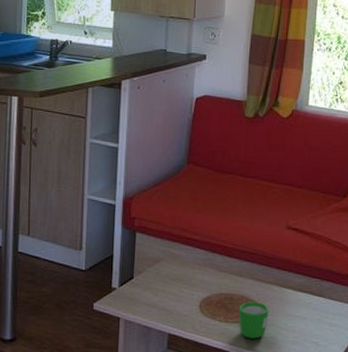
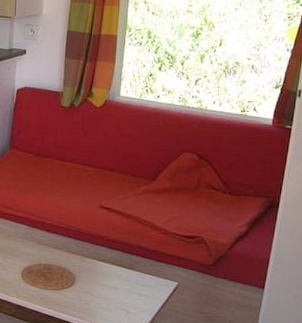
mug: present [238,302,269,339] -> none [56,272,84,305]

